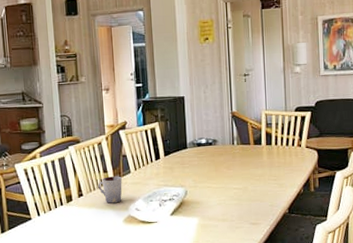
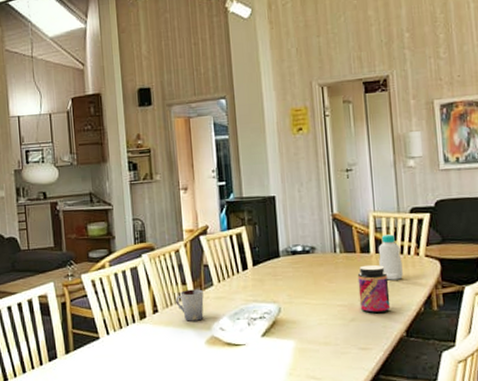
jar: none [251,154,277,195] -> present [357,264,391,314]
bottle: none [268,129,288,167] -> present [378,234,403,280]

